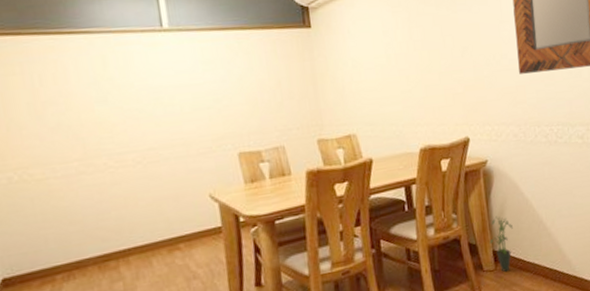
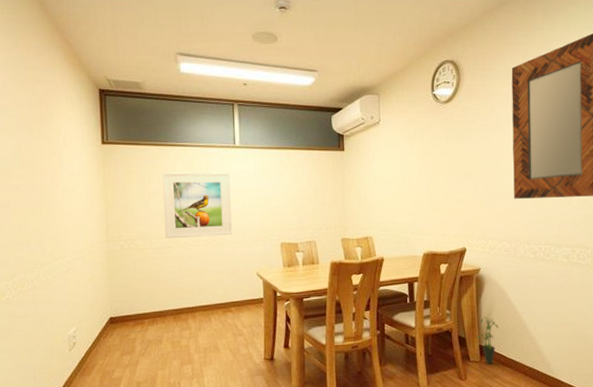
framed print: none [59,65,170,161] -> present [162,172,232,238]

